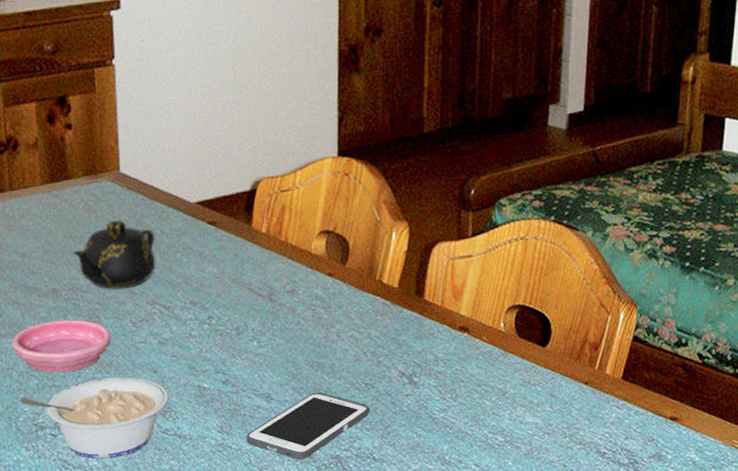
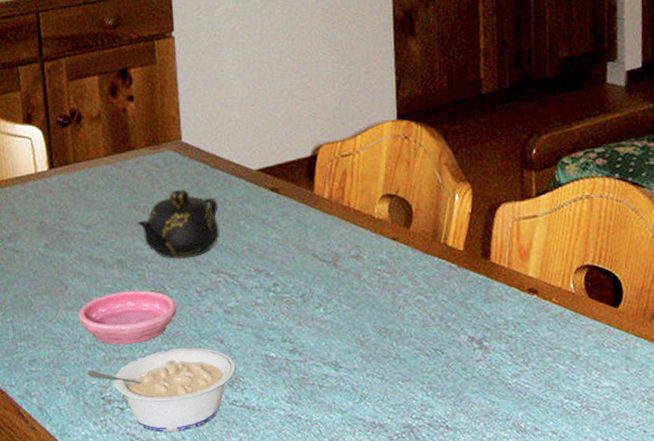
cell phone: present [246,392,369,460] -> none [315,359,440,430]

